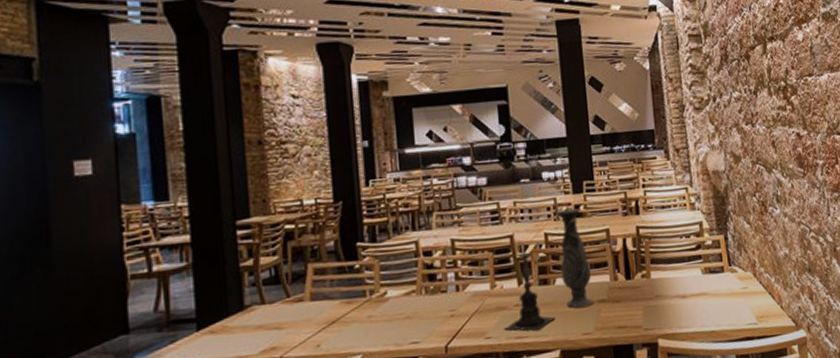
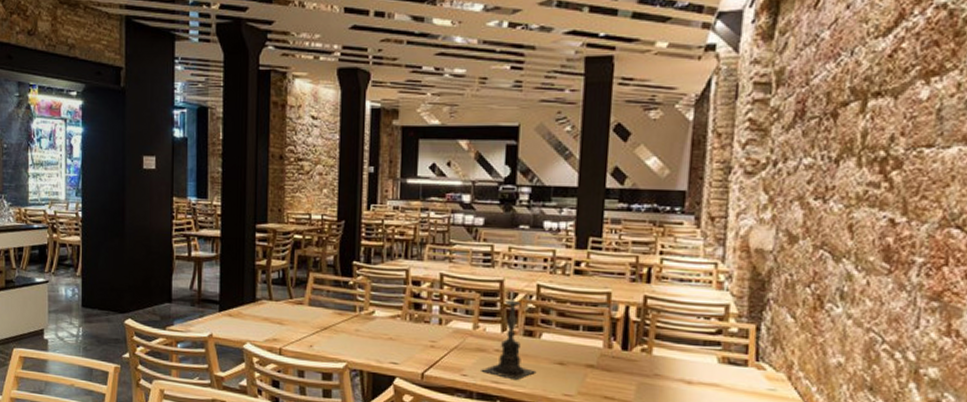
vase: present [556,208,594,309] -> none [549,263,584,369]

